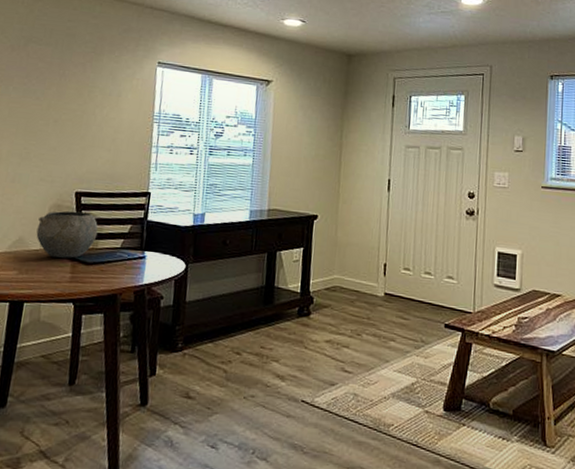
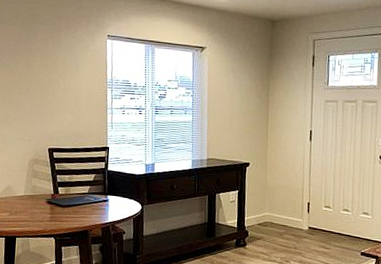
bowl: present [36,211,99,258] -> none [20,164,69,202]

